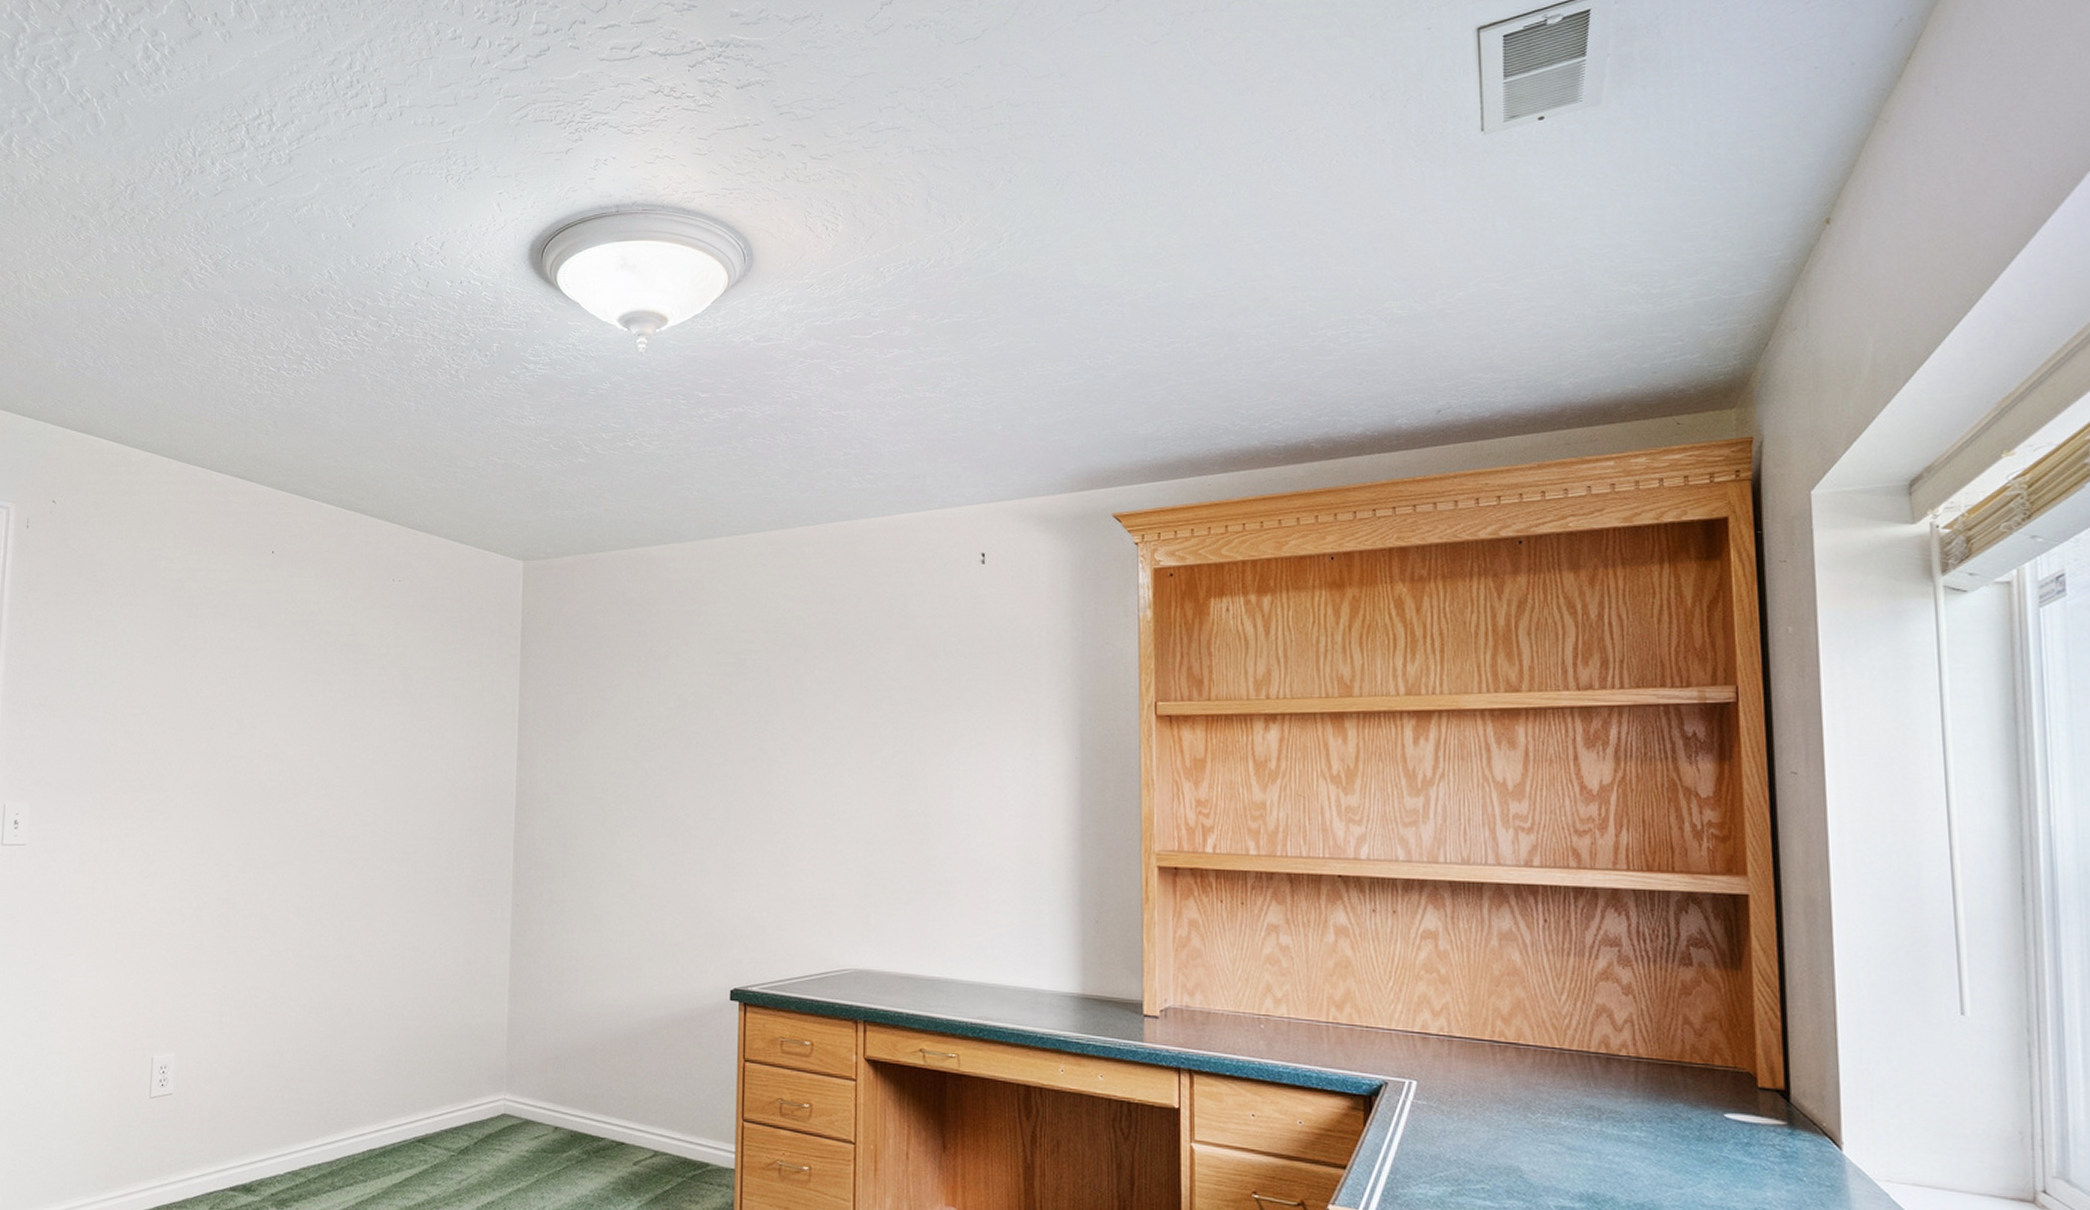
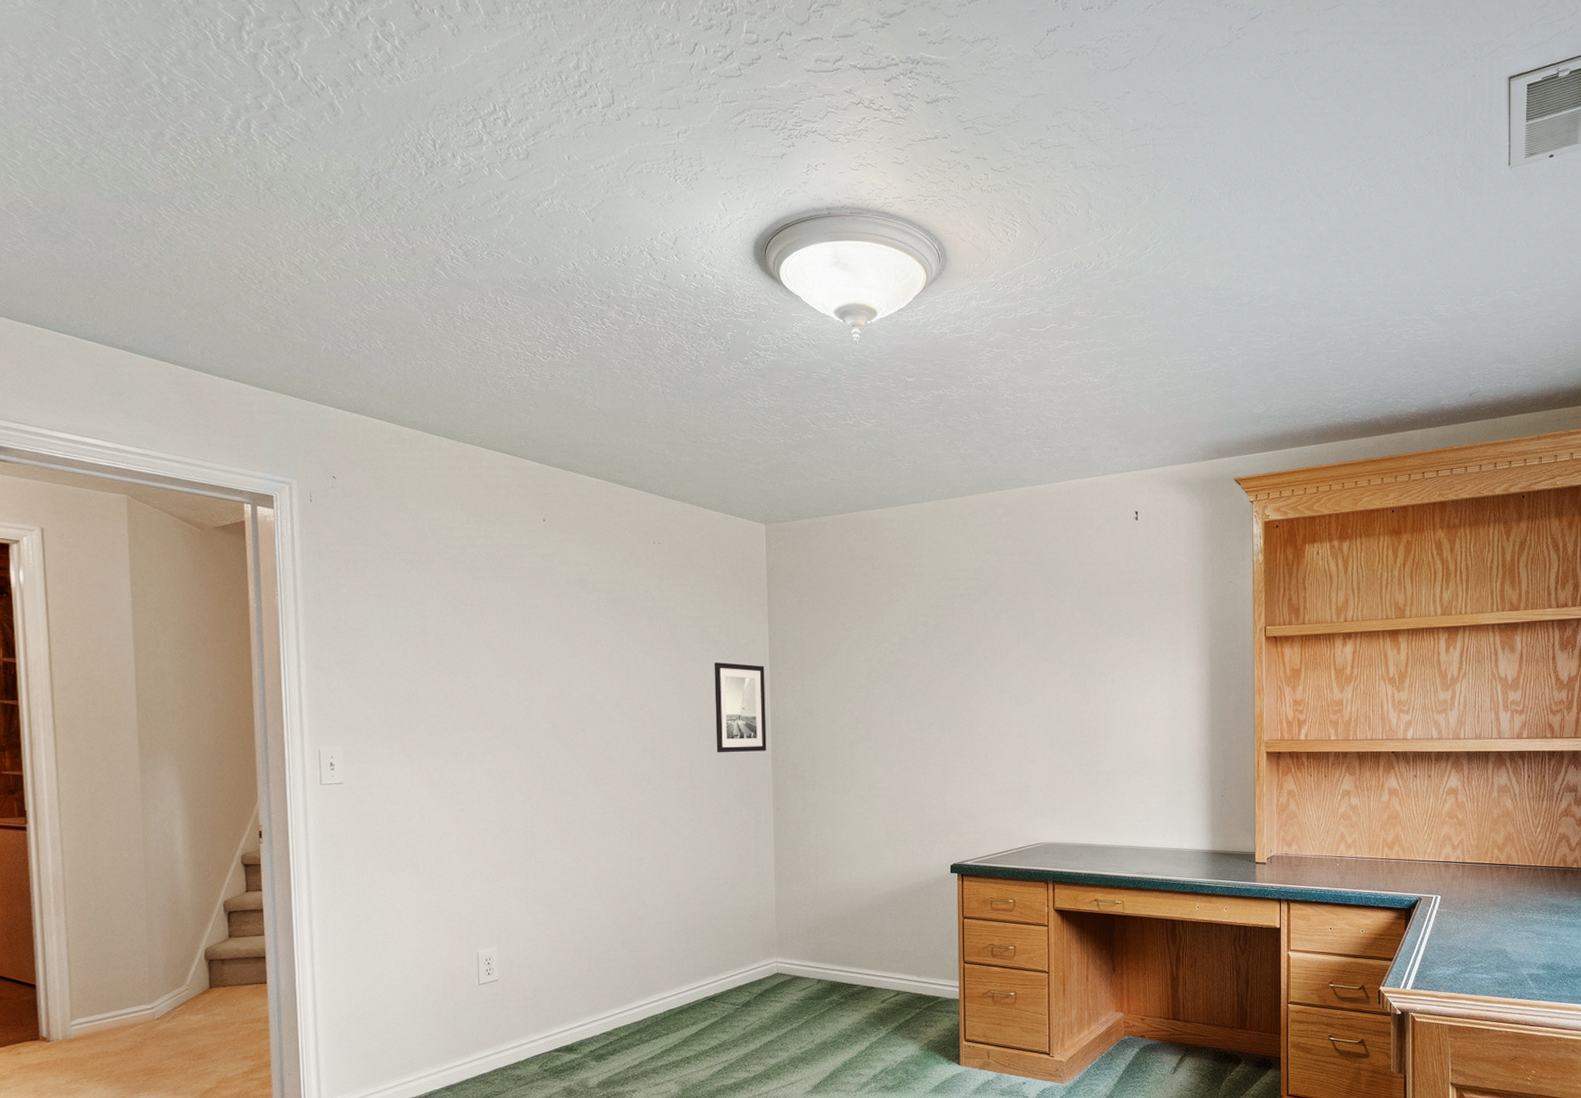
wall art: none [448,722,512,832] -> present [714,662,767,753]

